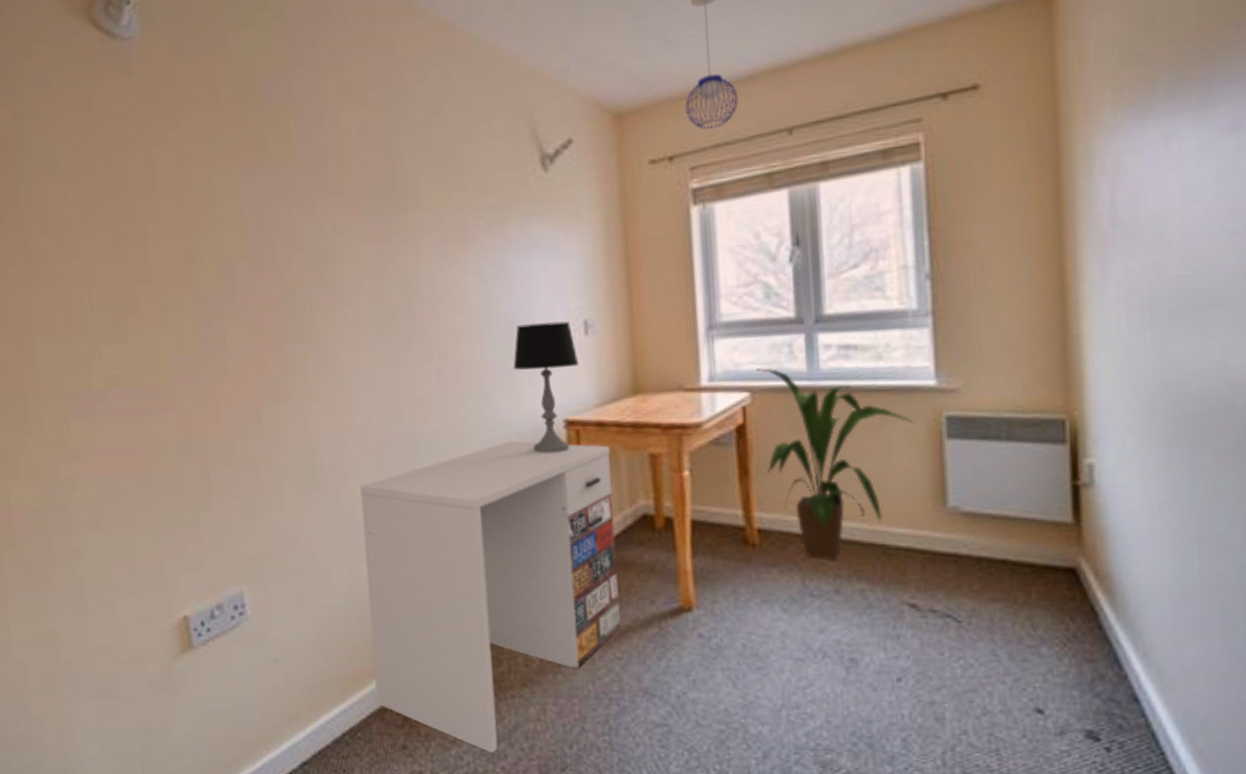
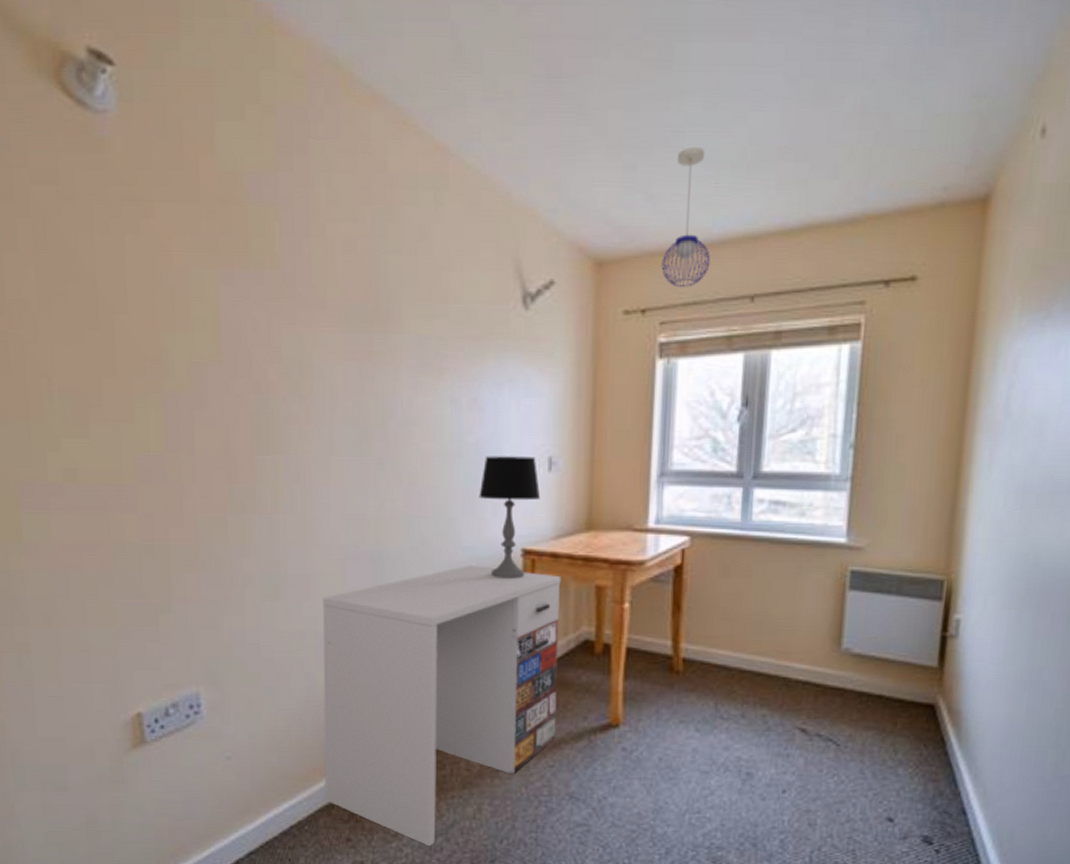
house plant: present [755,368,915,560] -> none [696,515,825,689]

